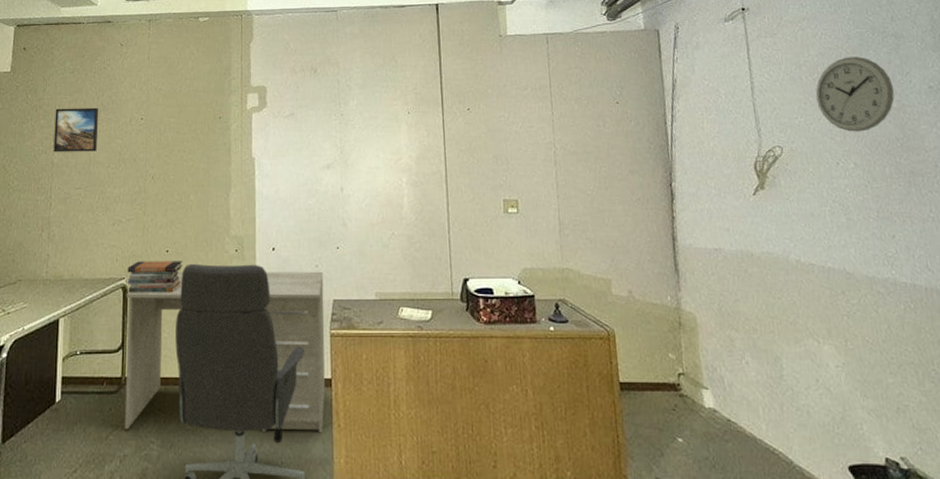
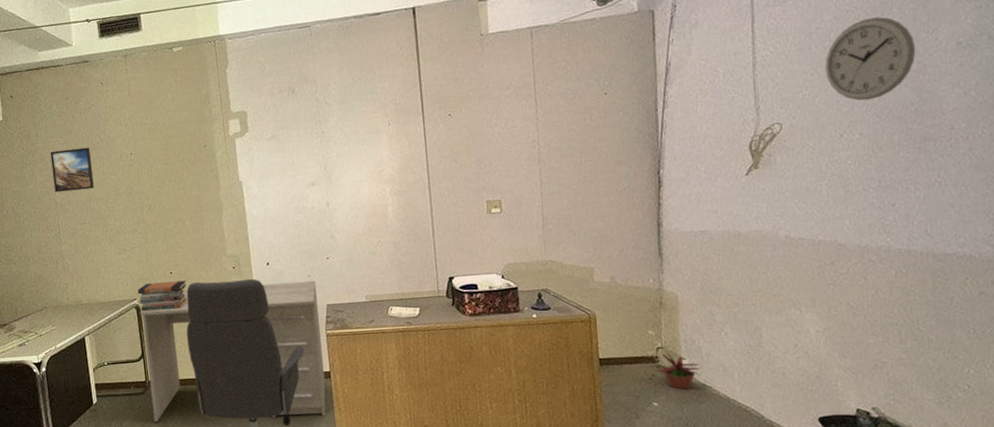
potted plant: none [676,378,725,424] -> present [653,351,701,390]

